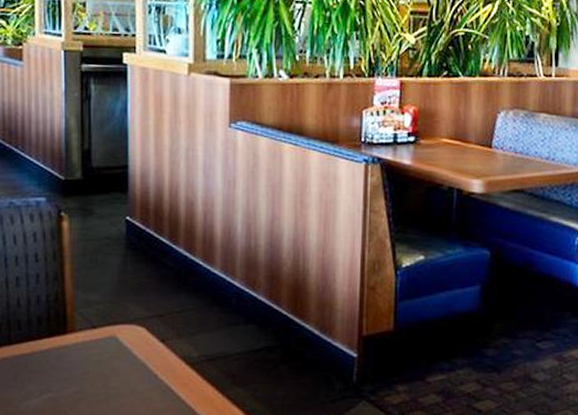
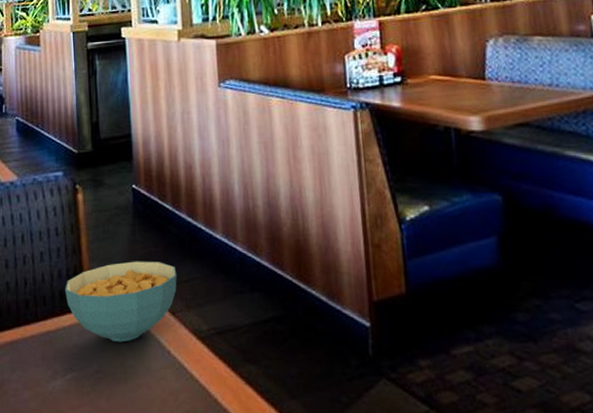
cereal bowl: none [44,290,169,366] -> present [65,261,177,342]

